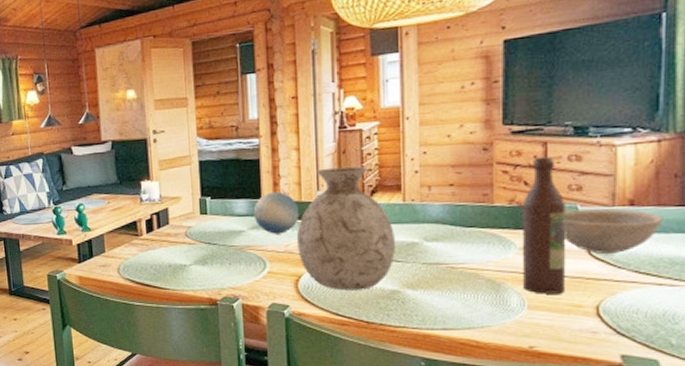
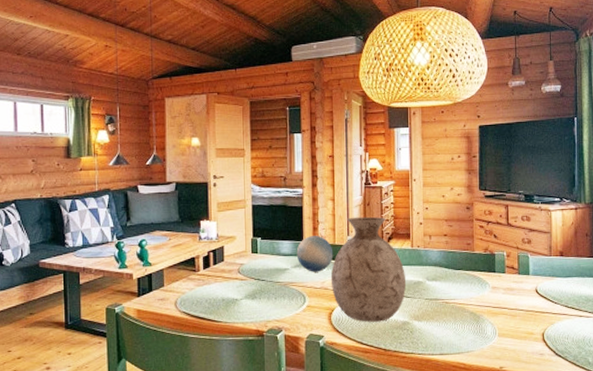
wine bottle: present [522,156,566,294] -> none [493,216,523,324]
bowl: present [563,208,664,254] -> none [520,257,581,292]

